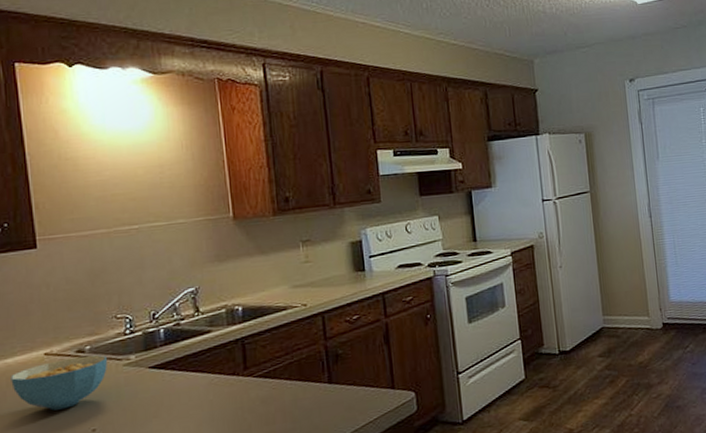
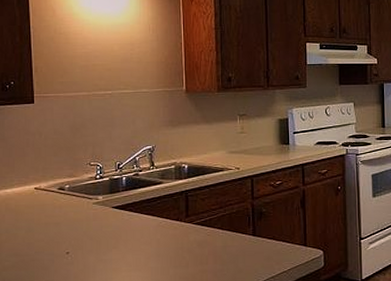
cereal bowl: present [10,354,108,411] -> none [9,193,82,234]

